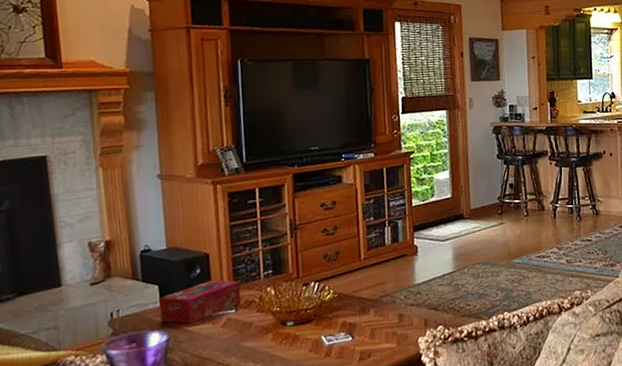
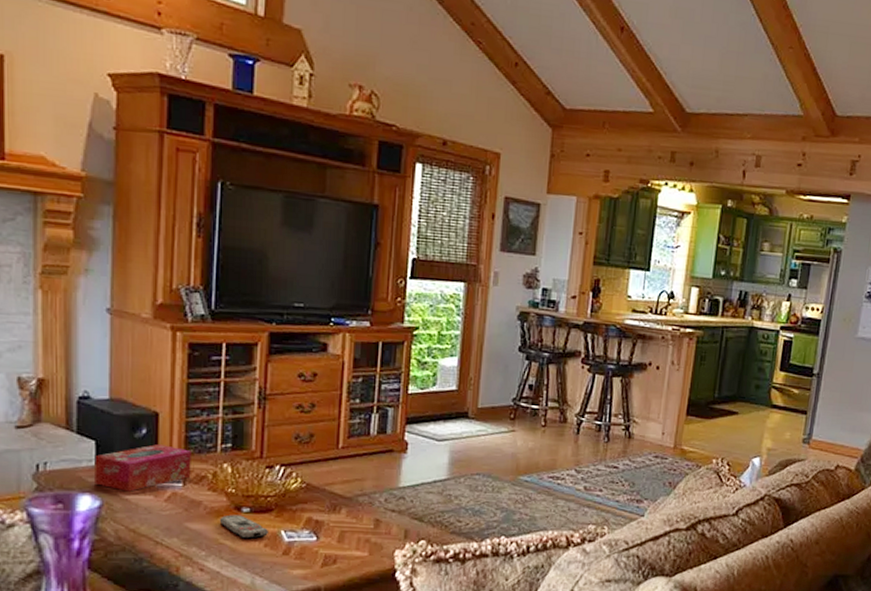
remote control: none [269,328,311,348] -> present [219,514,268,539]

